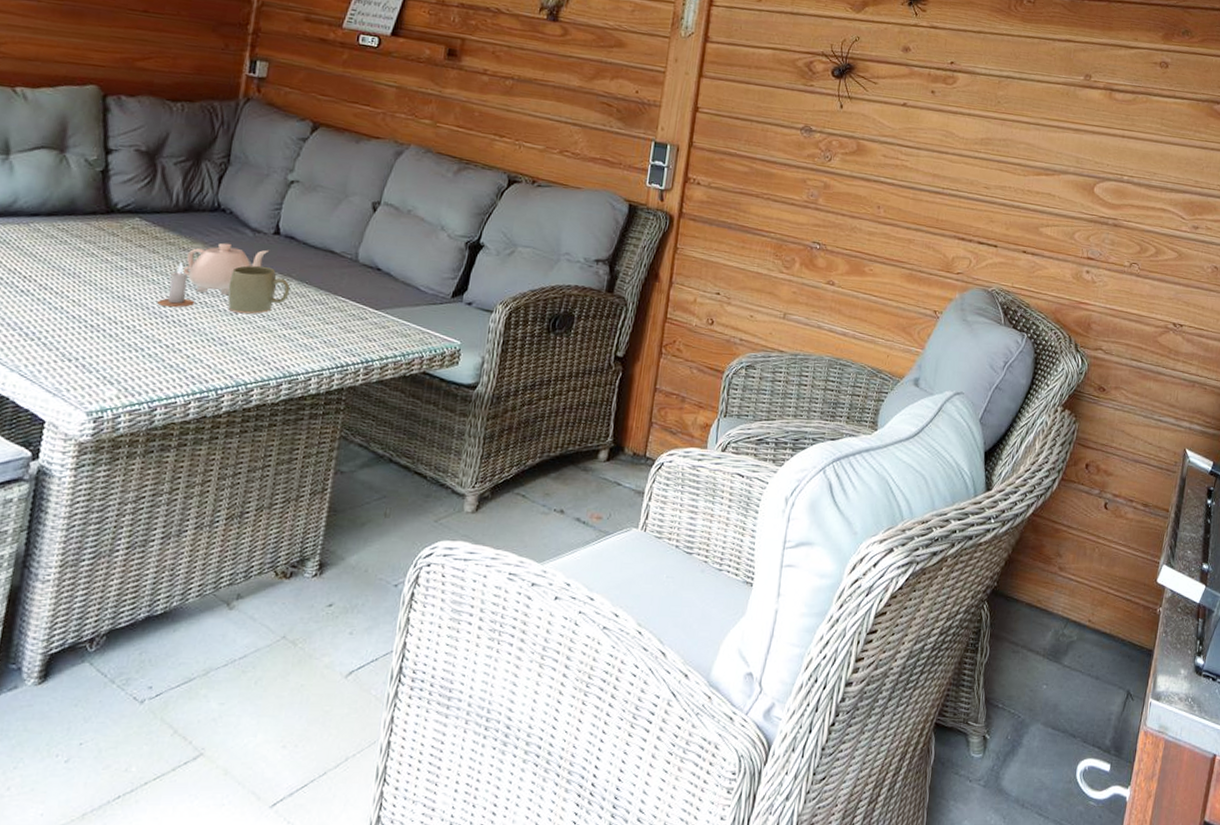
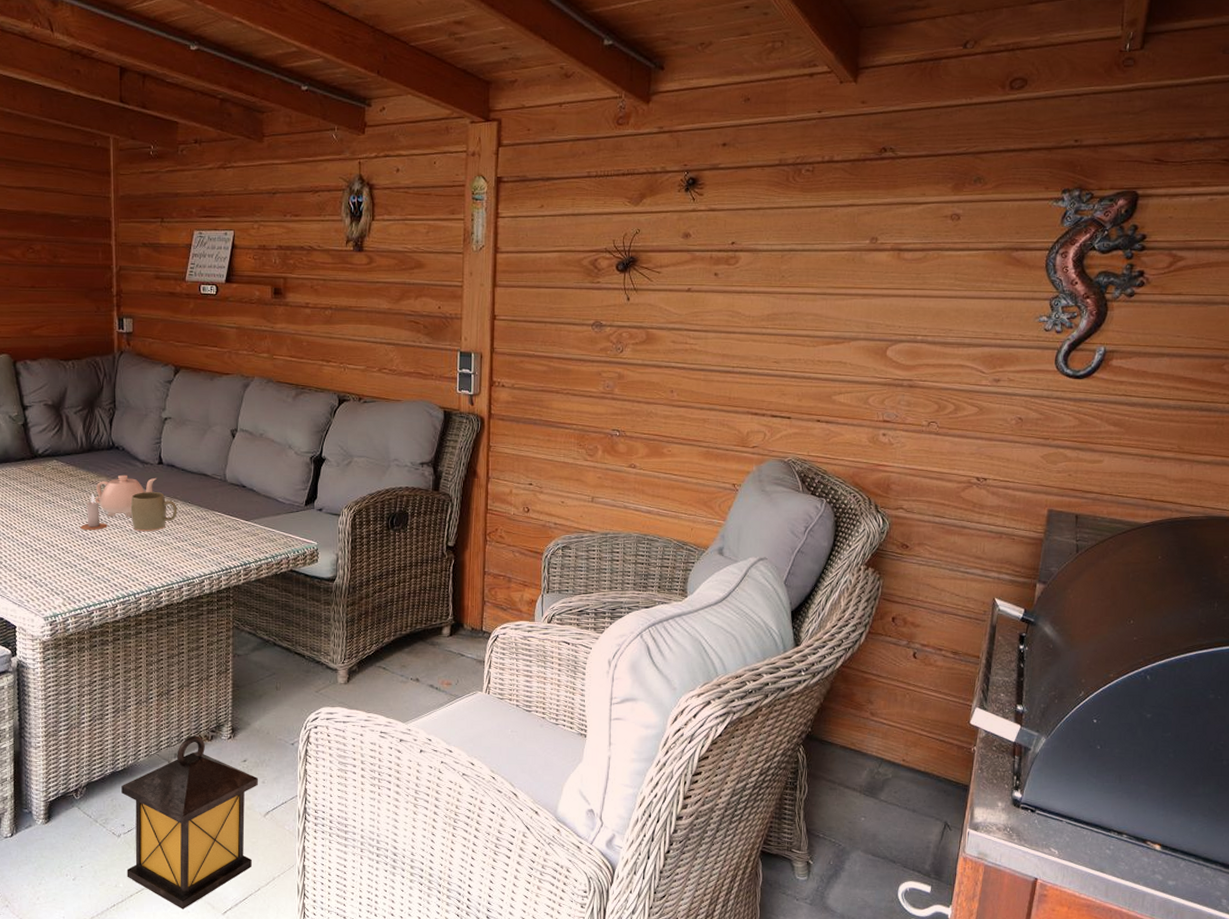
lantern: none [144,571,346,802] -> present [121,735,259,909]

